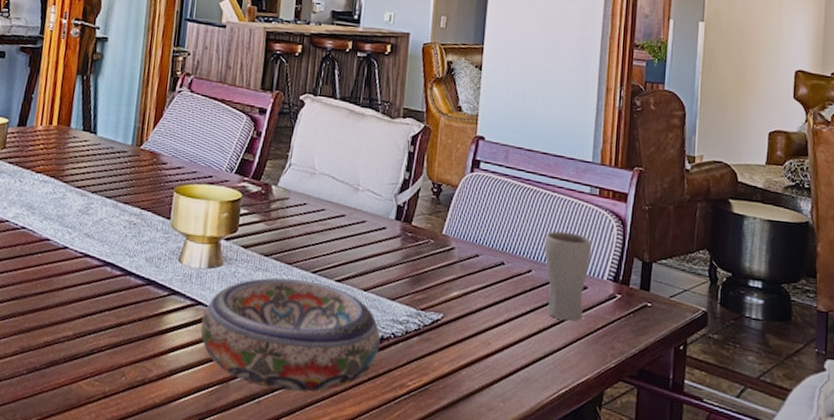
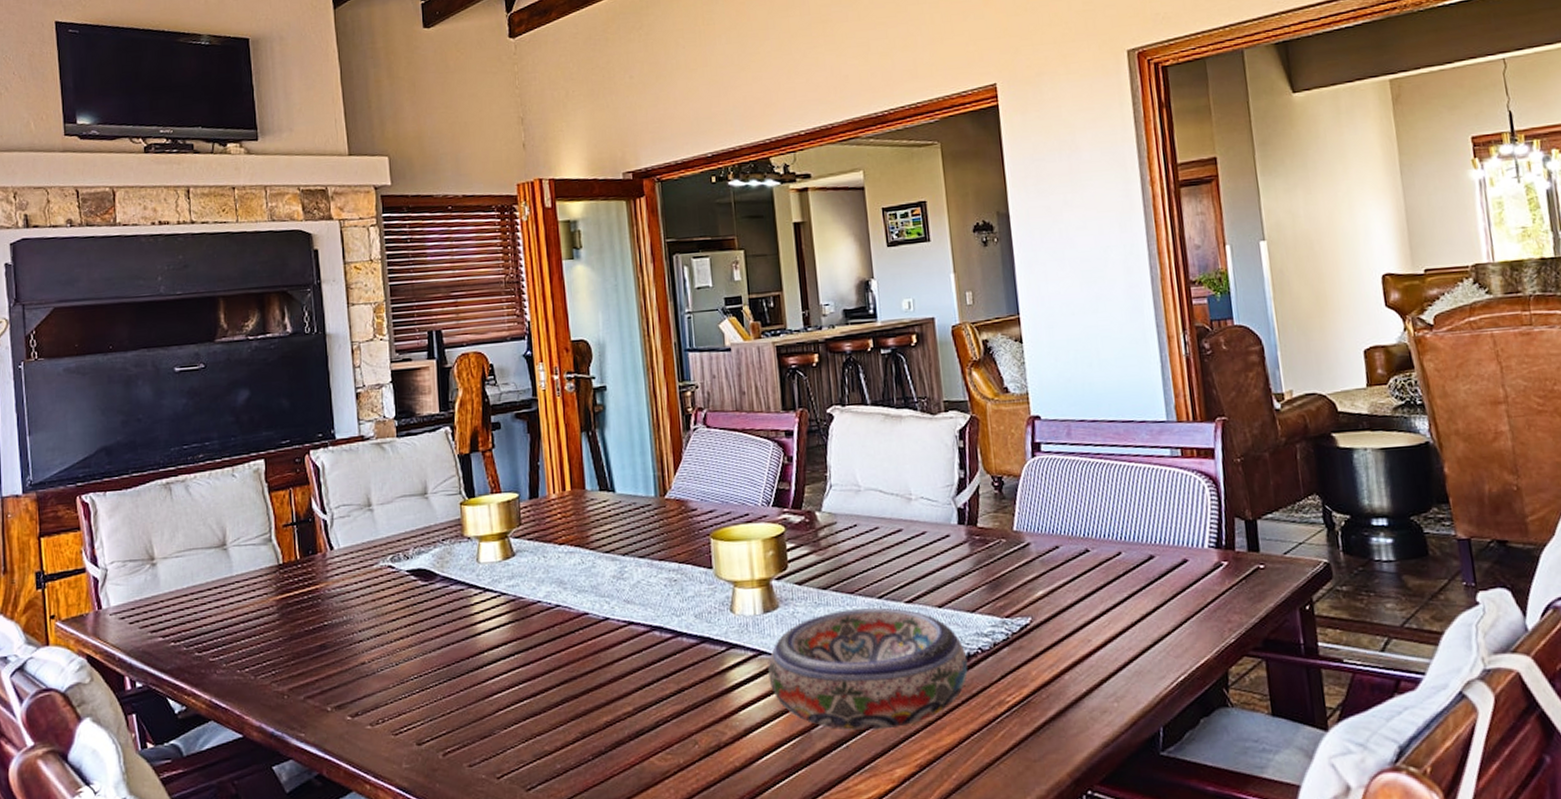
drinking glass: present [544,231,592,322] -> none [1129,502,1189,601]

